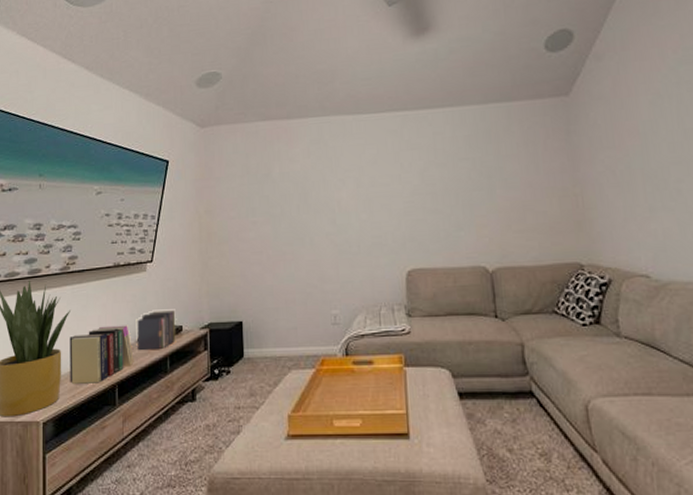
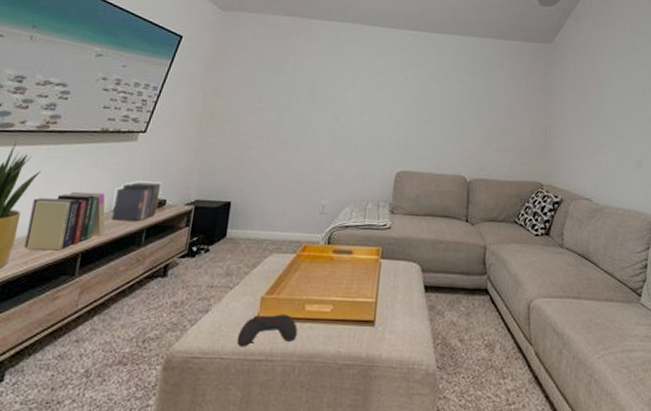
game controller: none [271,432,330,467] -> present [236,314,298,348]

